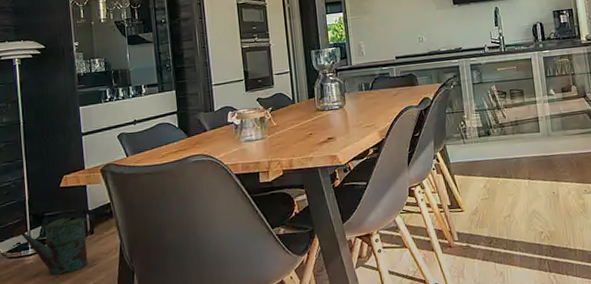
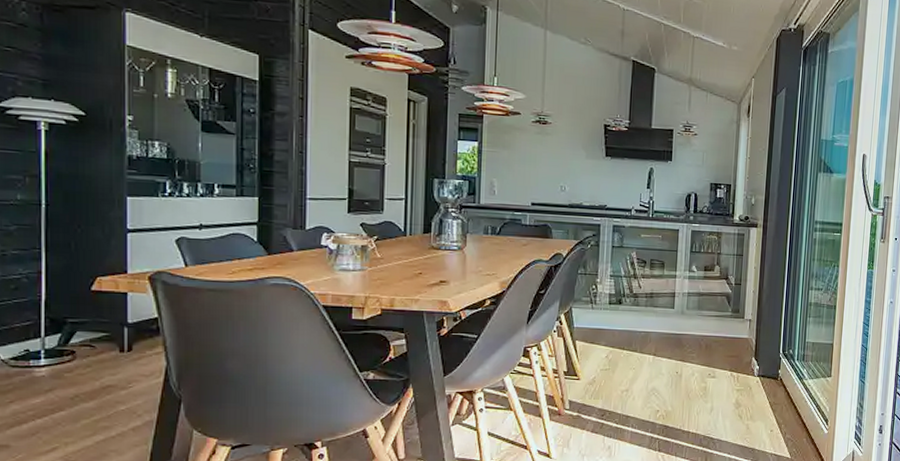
watering can: present [13,217,94,275] -> none [20,328,134,394]

